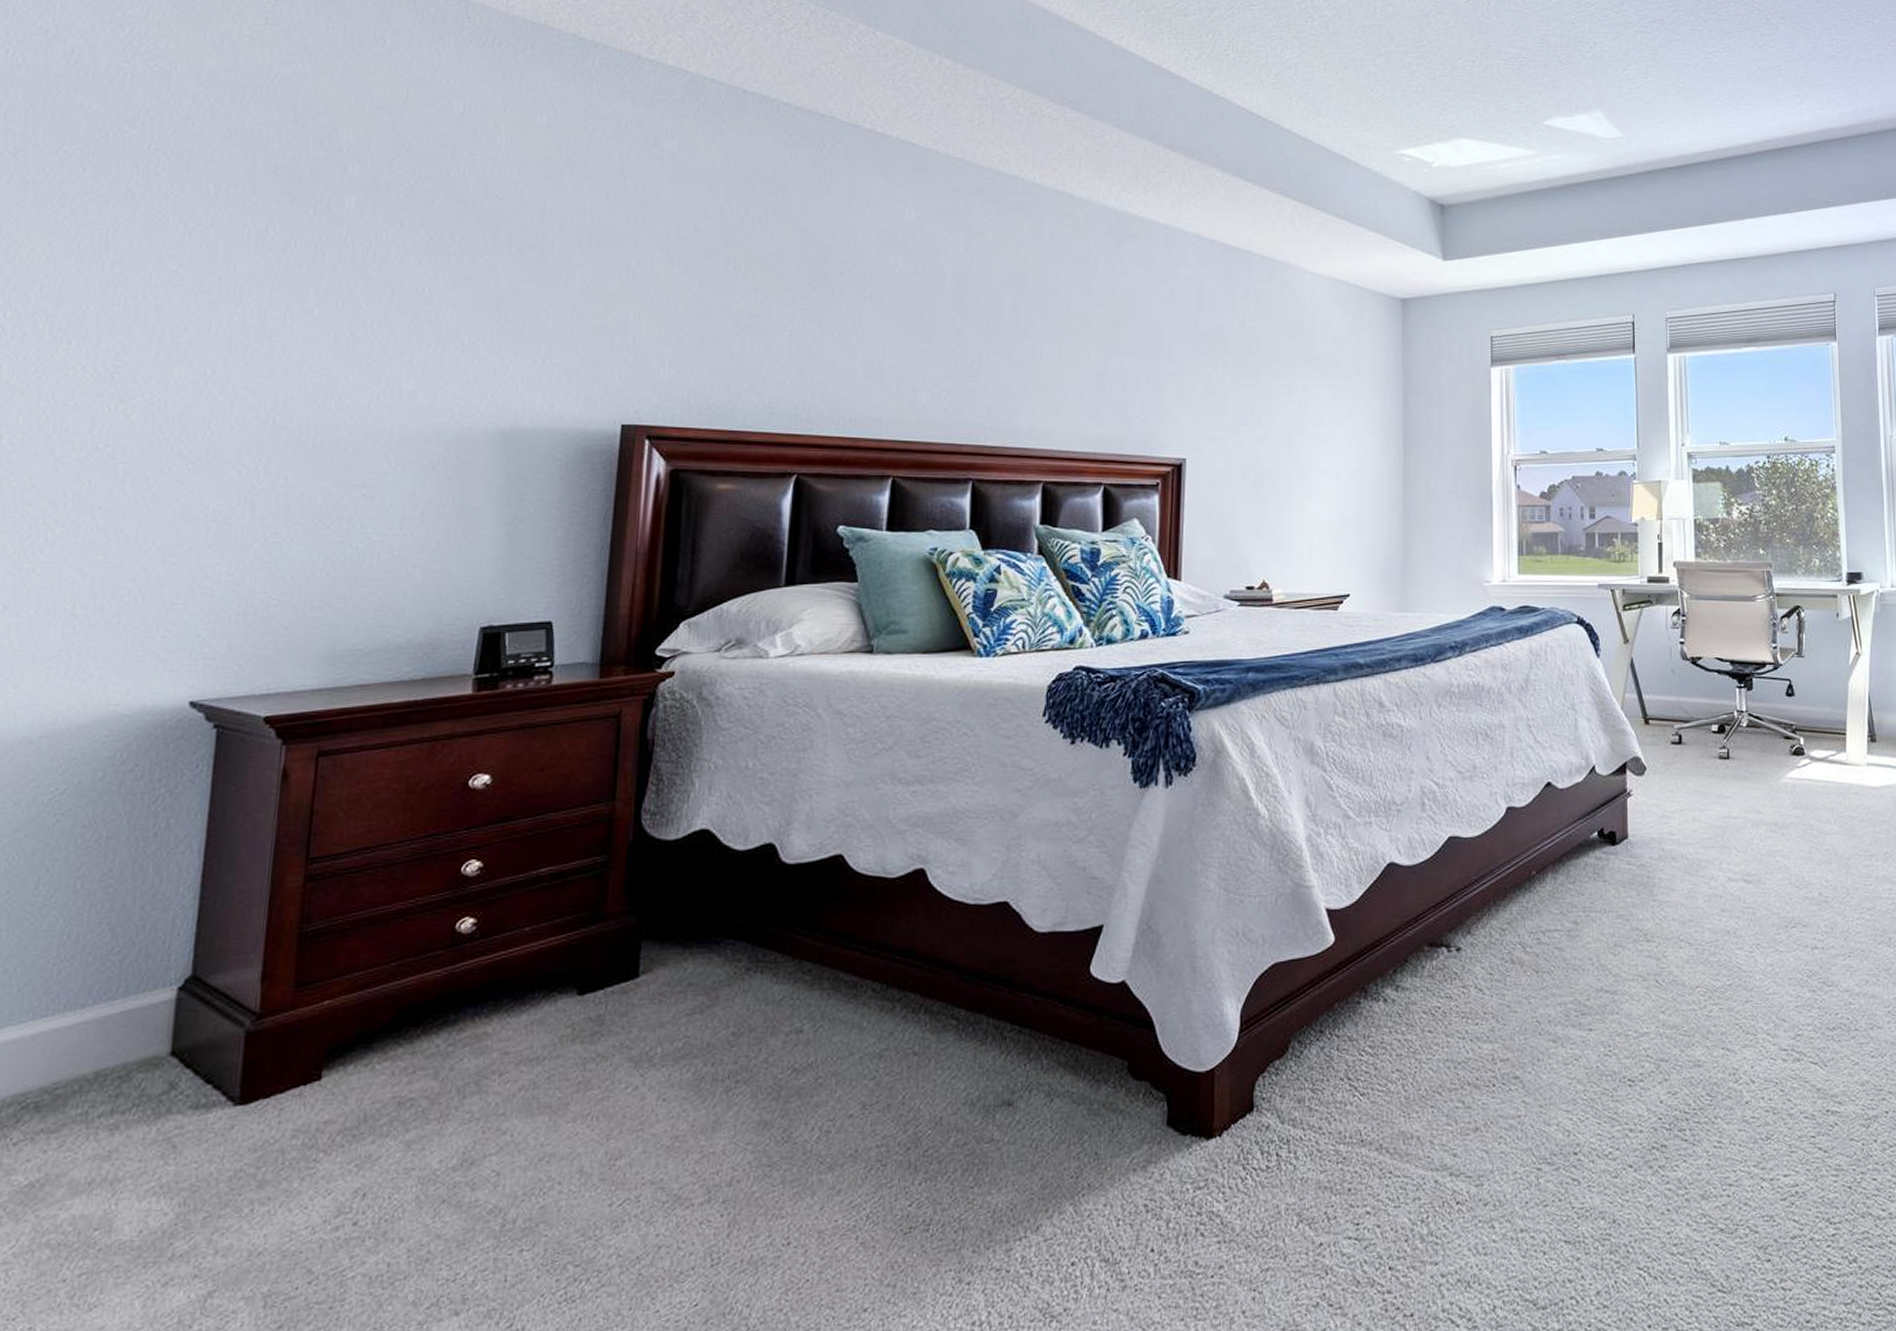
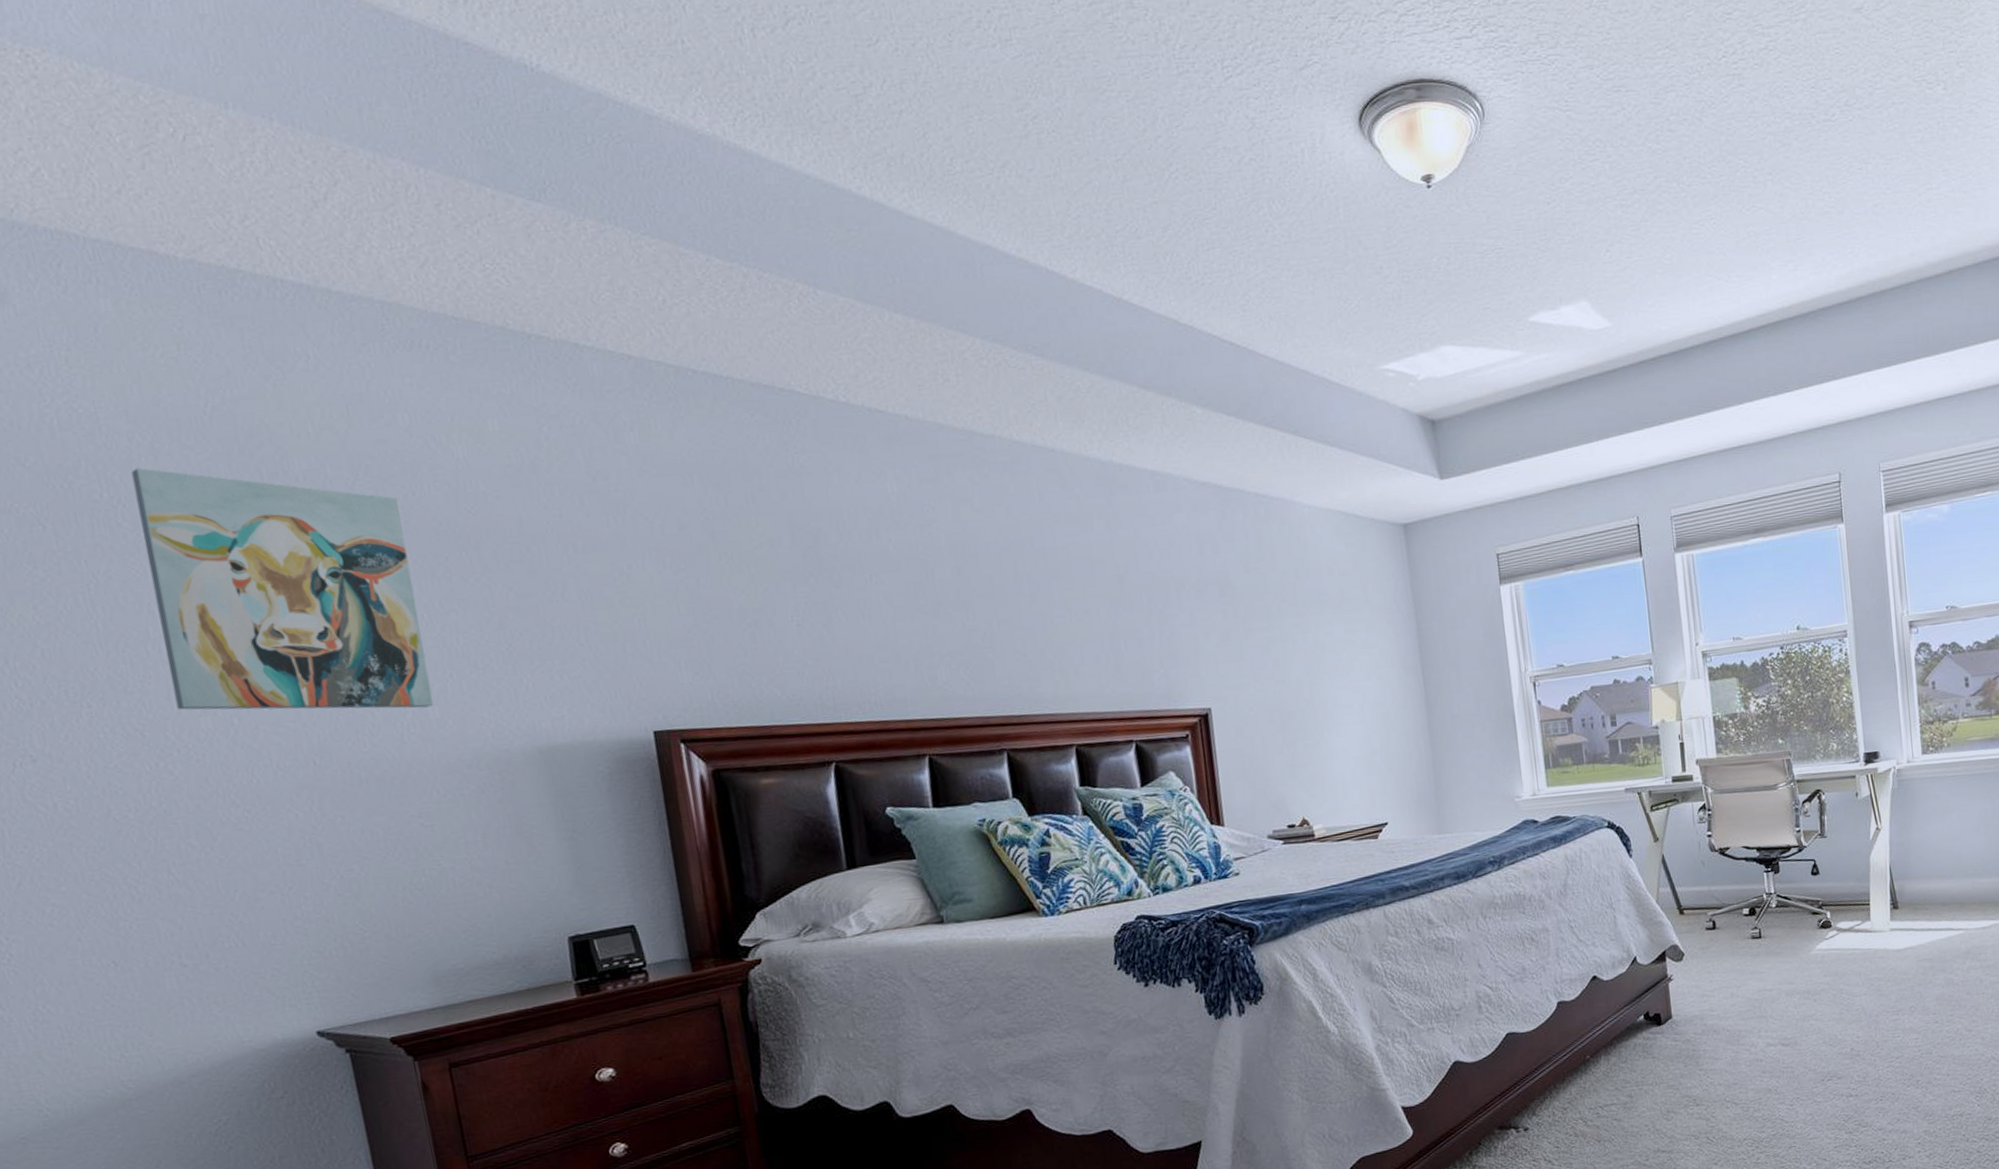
wall art: none [155,125,432,378] -> present [131,468,434,710]

